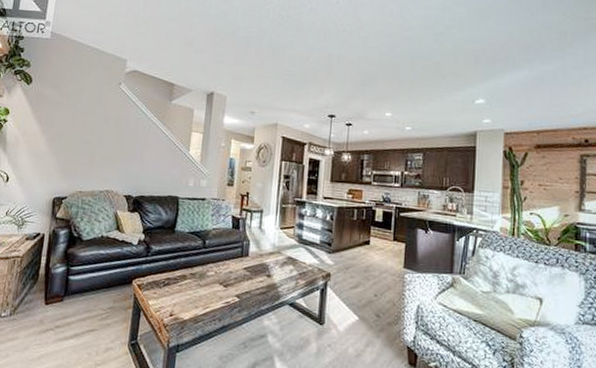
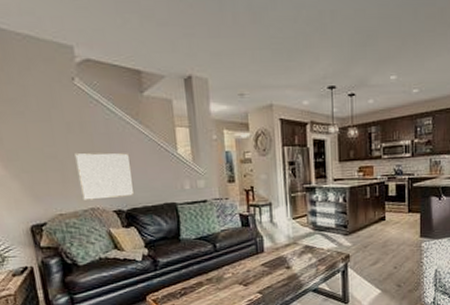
wall art: none [101,141,148,185] -> present [75,152,135,201]

